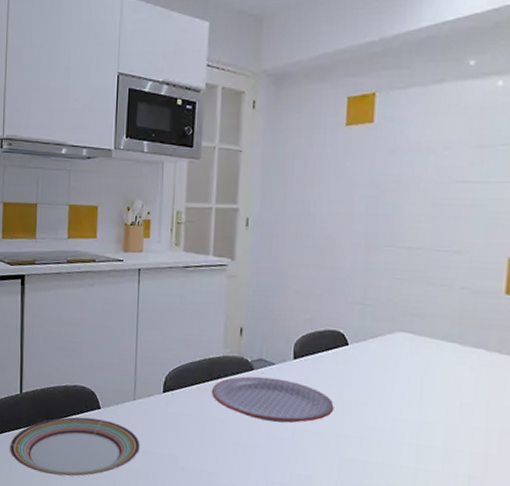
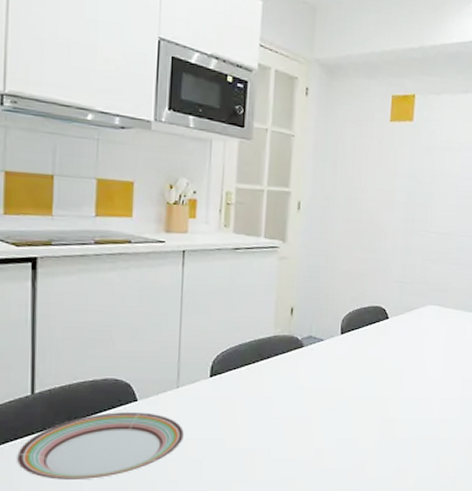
plate: present [211,376,334,423] -> none [261,353,376,394]

